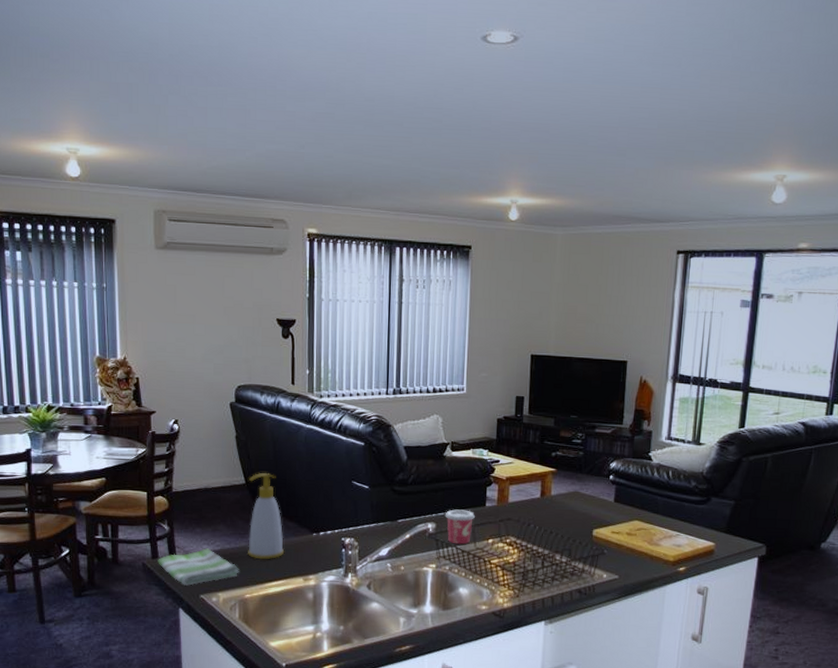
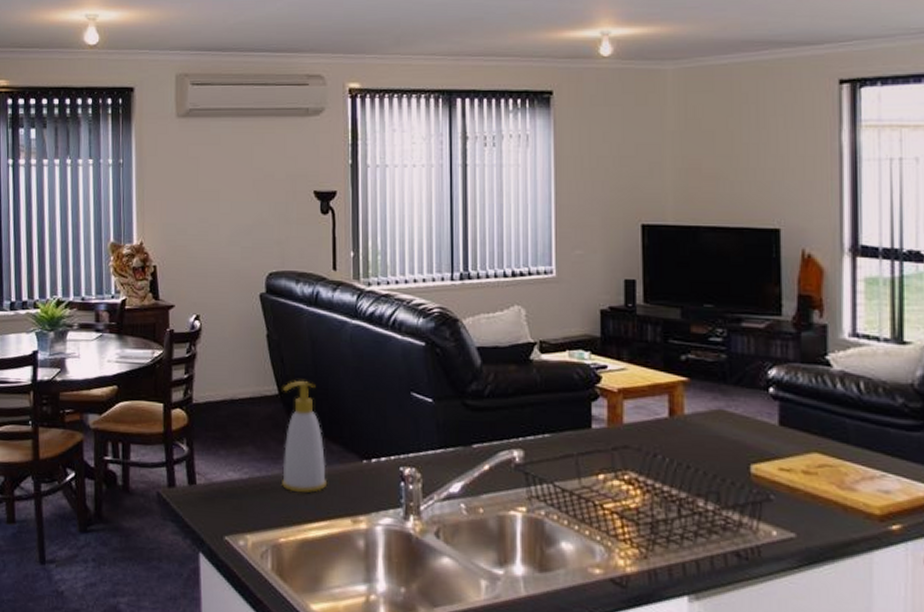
dish towel: present [158,548,239,586] -> none [174,476,272,524]
cup: present [445,509,475,545] -> none [535,431,577,481]

